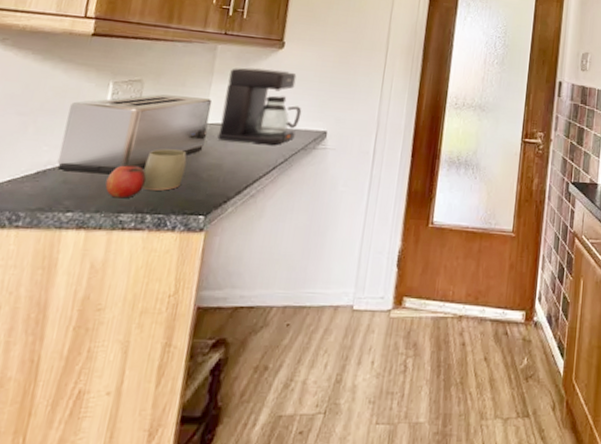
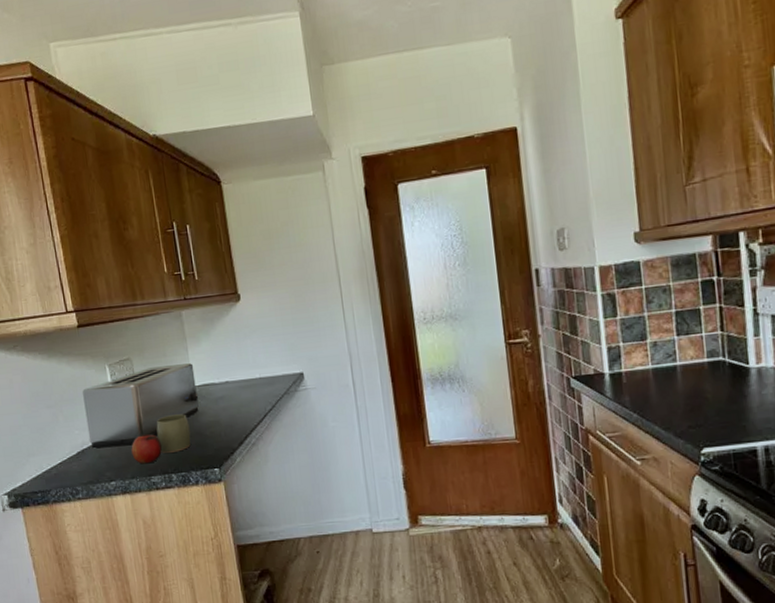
coffee maker: present [217,67,302,145] -> none [200,322,275,399]

